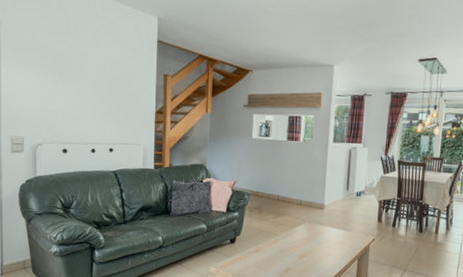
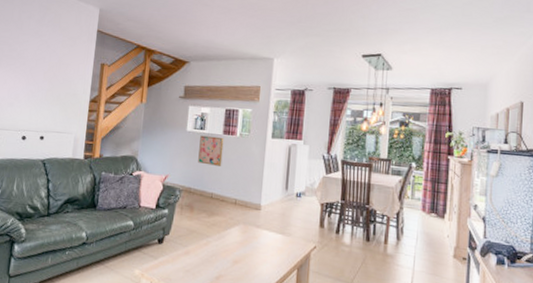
wall art: none [264,142,288,171] -> present [198,135,224,166]

